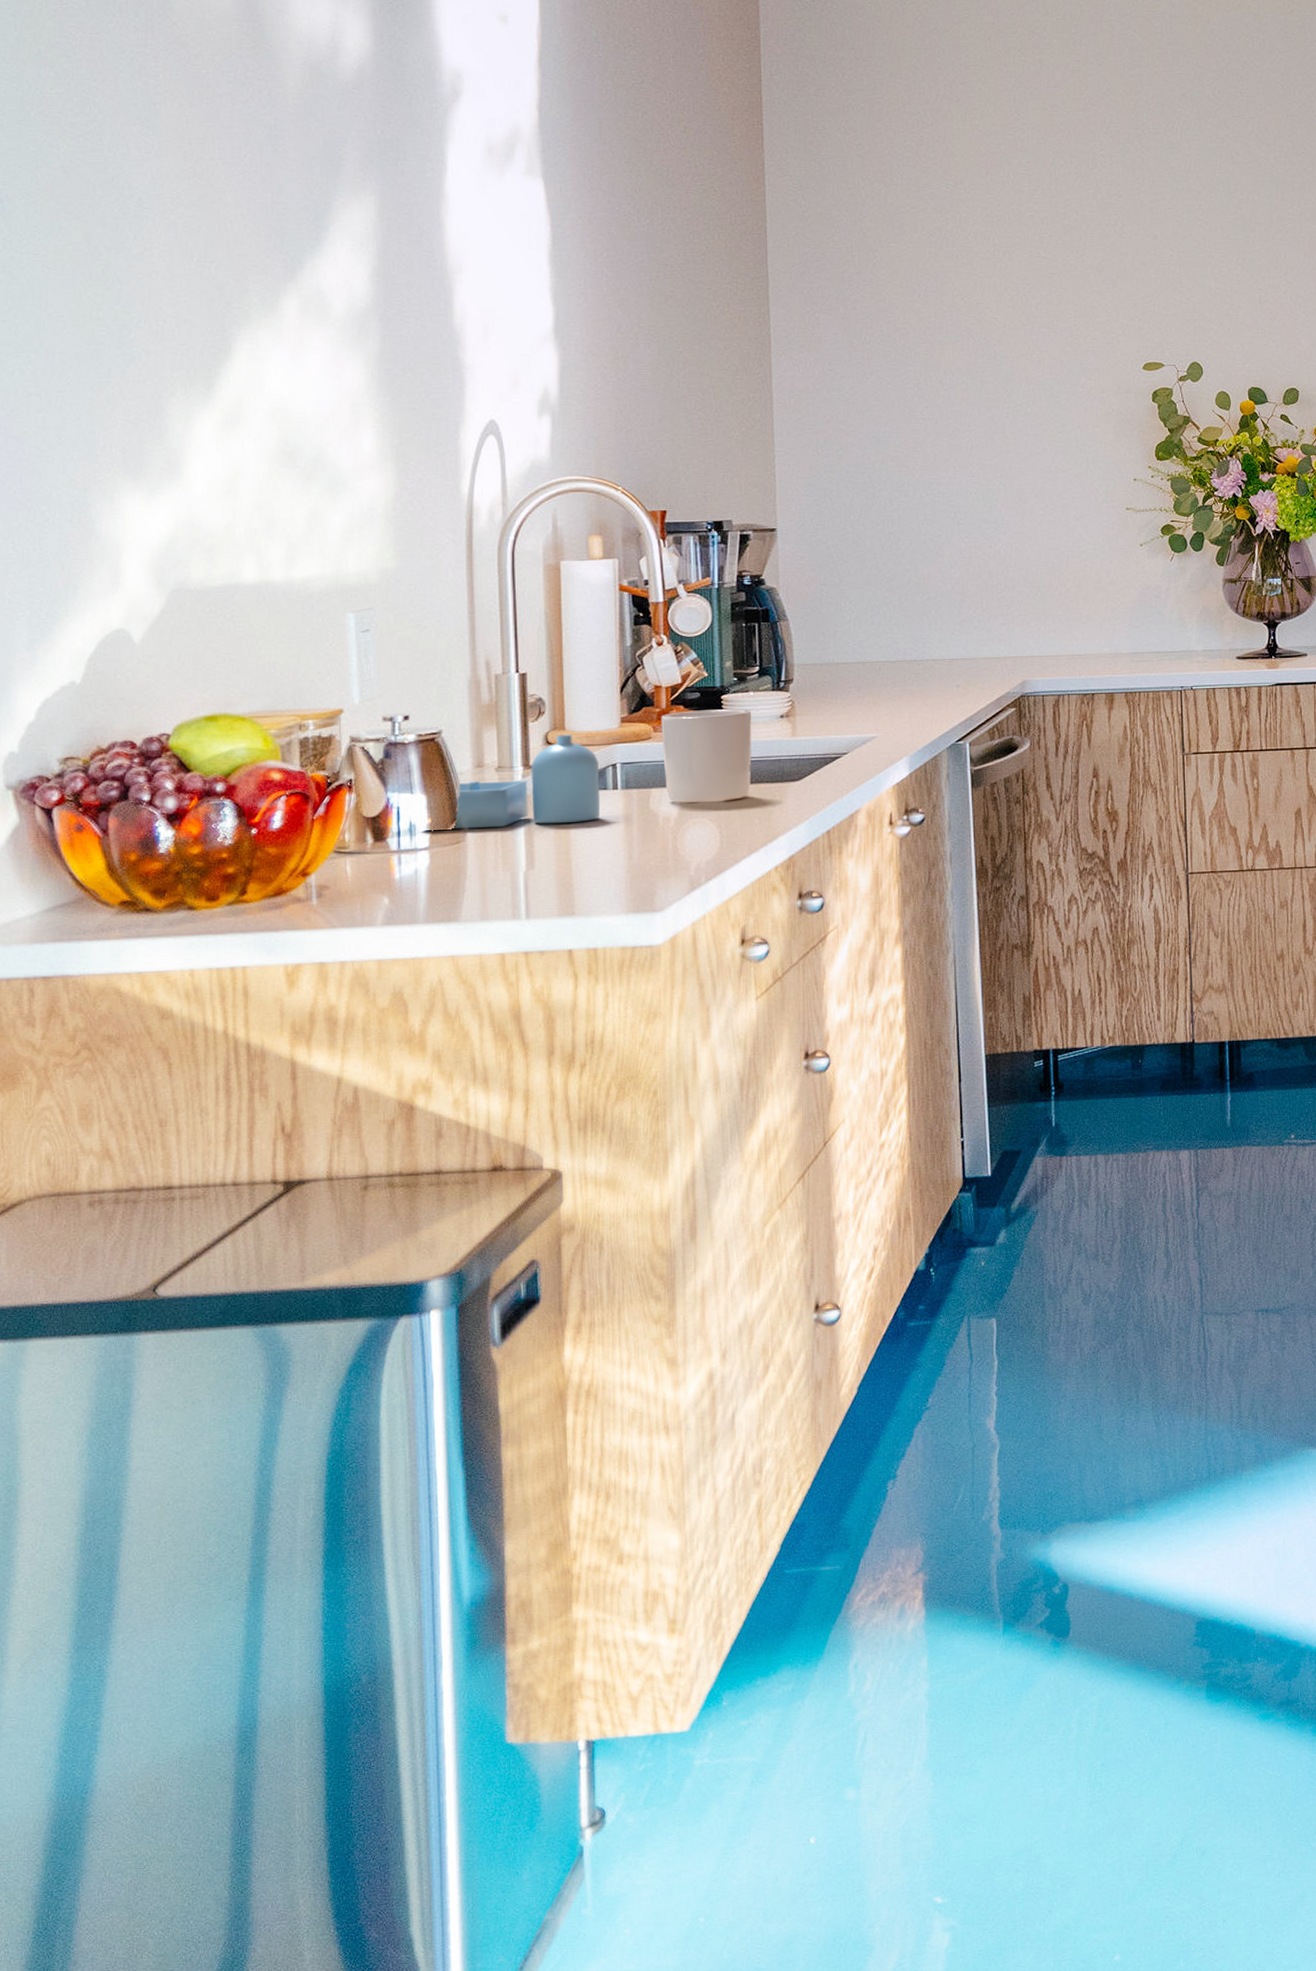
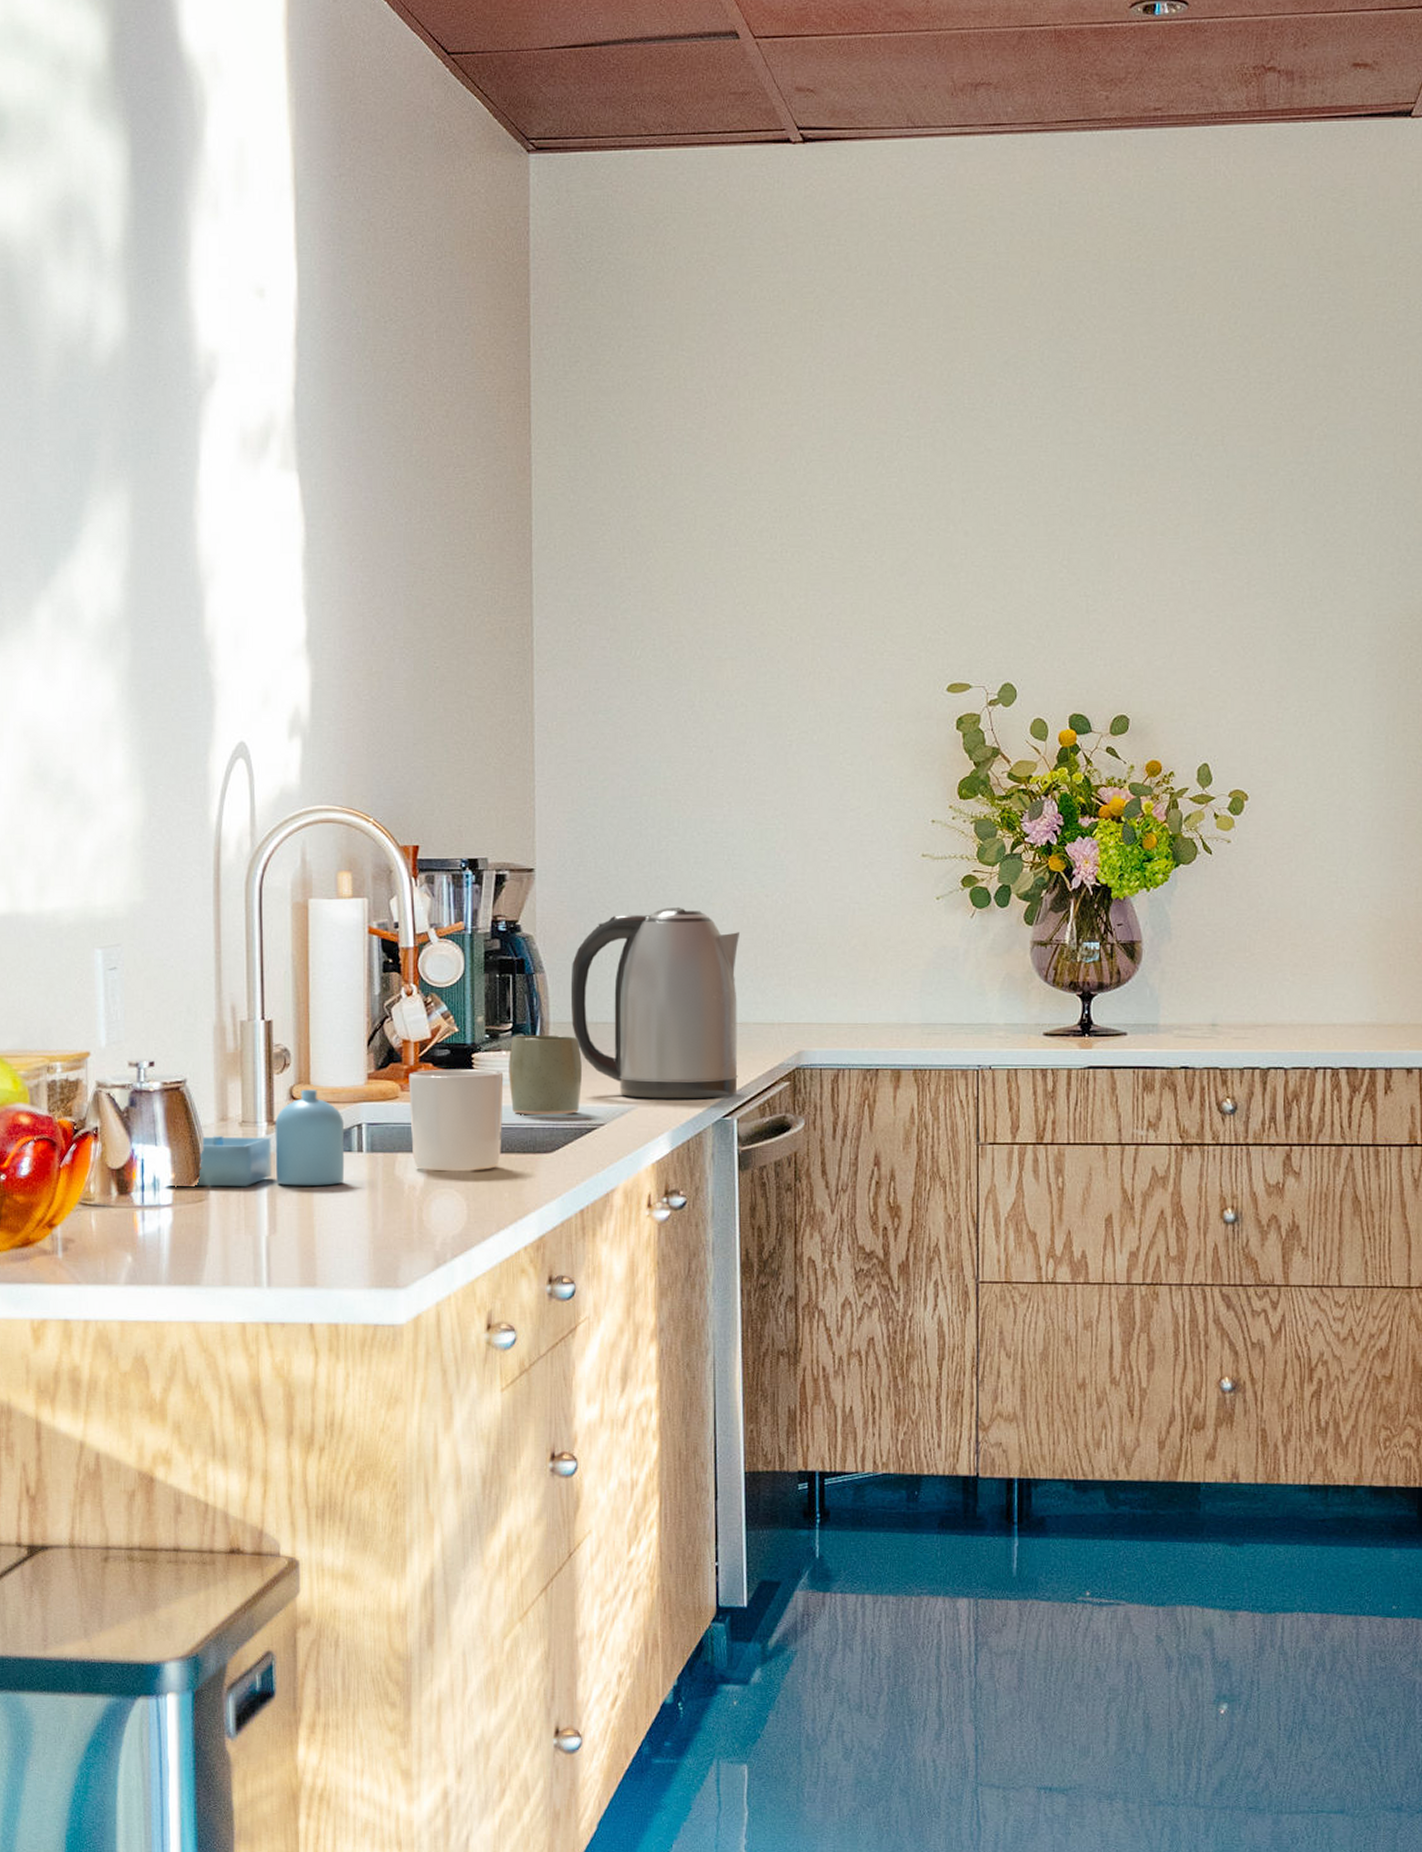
mug: none [756,676,825,748] -> present [509,1035,582,1115]
kettle: none [812,558,969,728] -> present [570,906,741,1099]

